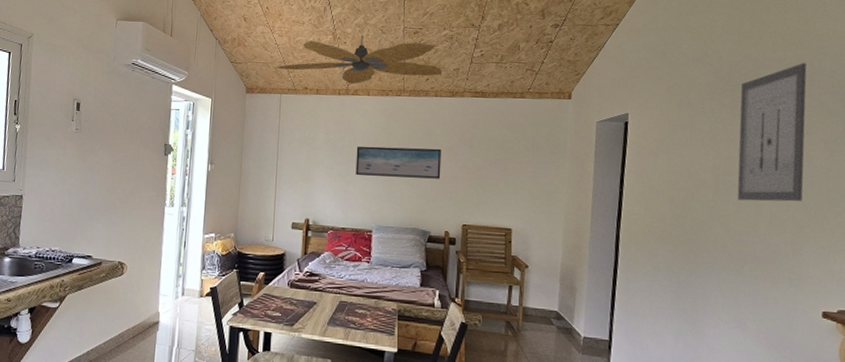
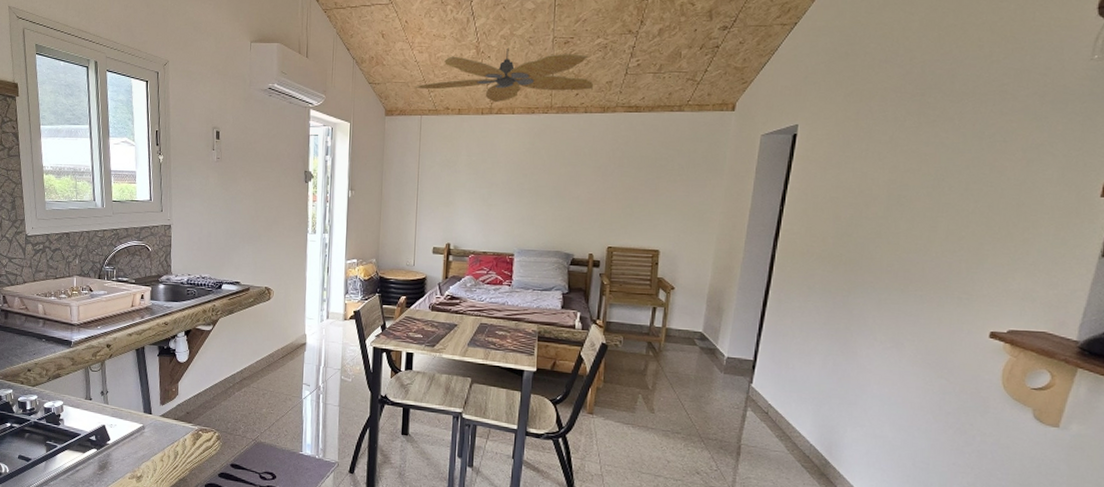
wall art: present [355,146,442,179] -> none [498,168,590,201]
wall art: present [737,63,807,202] -> none [912,60,1016,217]

